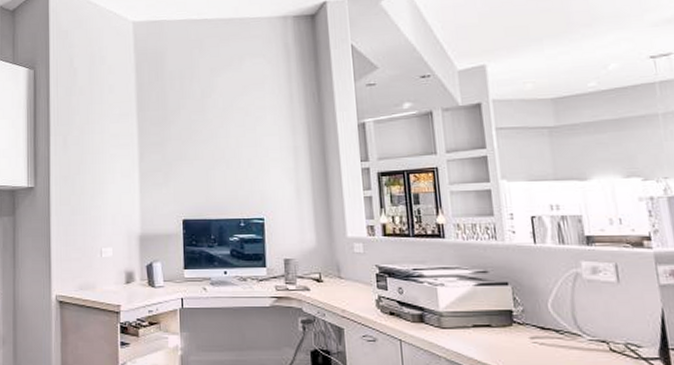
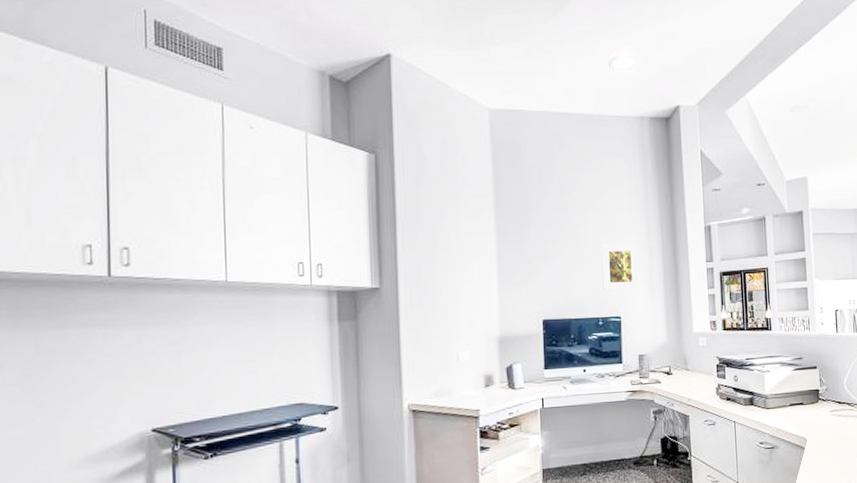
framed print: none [242,143,285,192] -> present [601,243,640,291]

